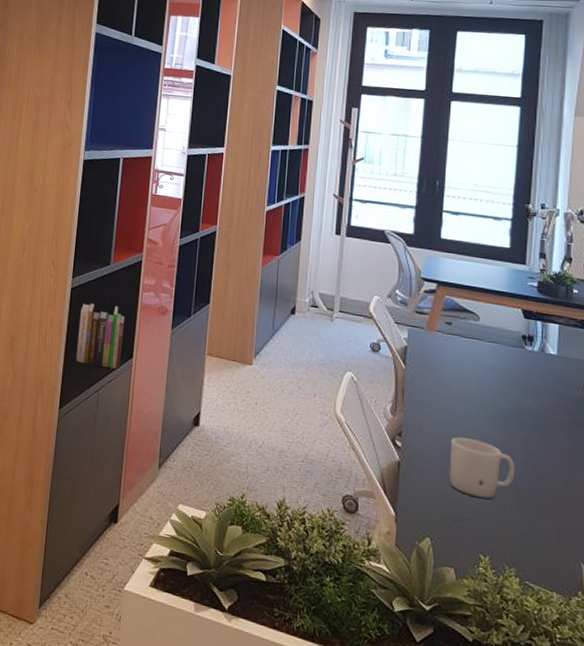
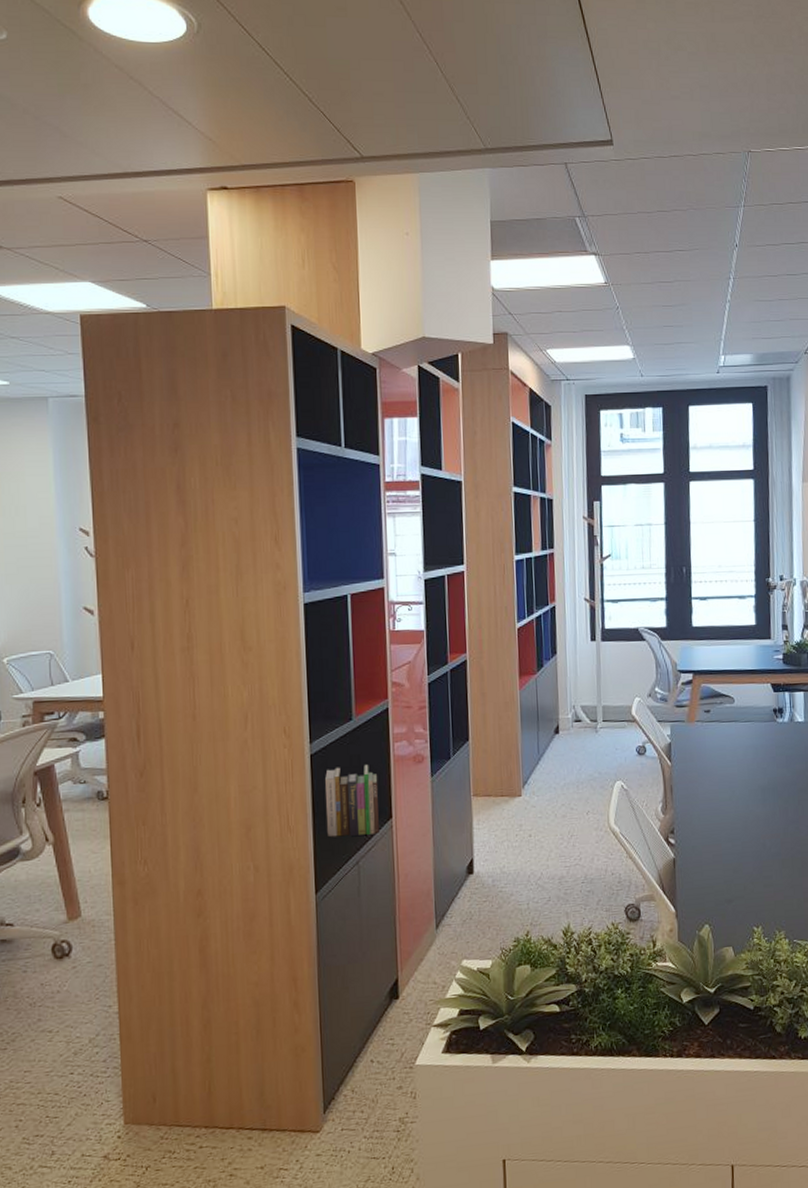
mug: present [449,437,515,499] -> none [718,819,777,875]

